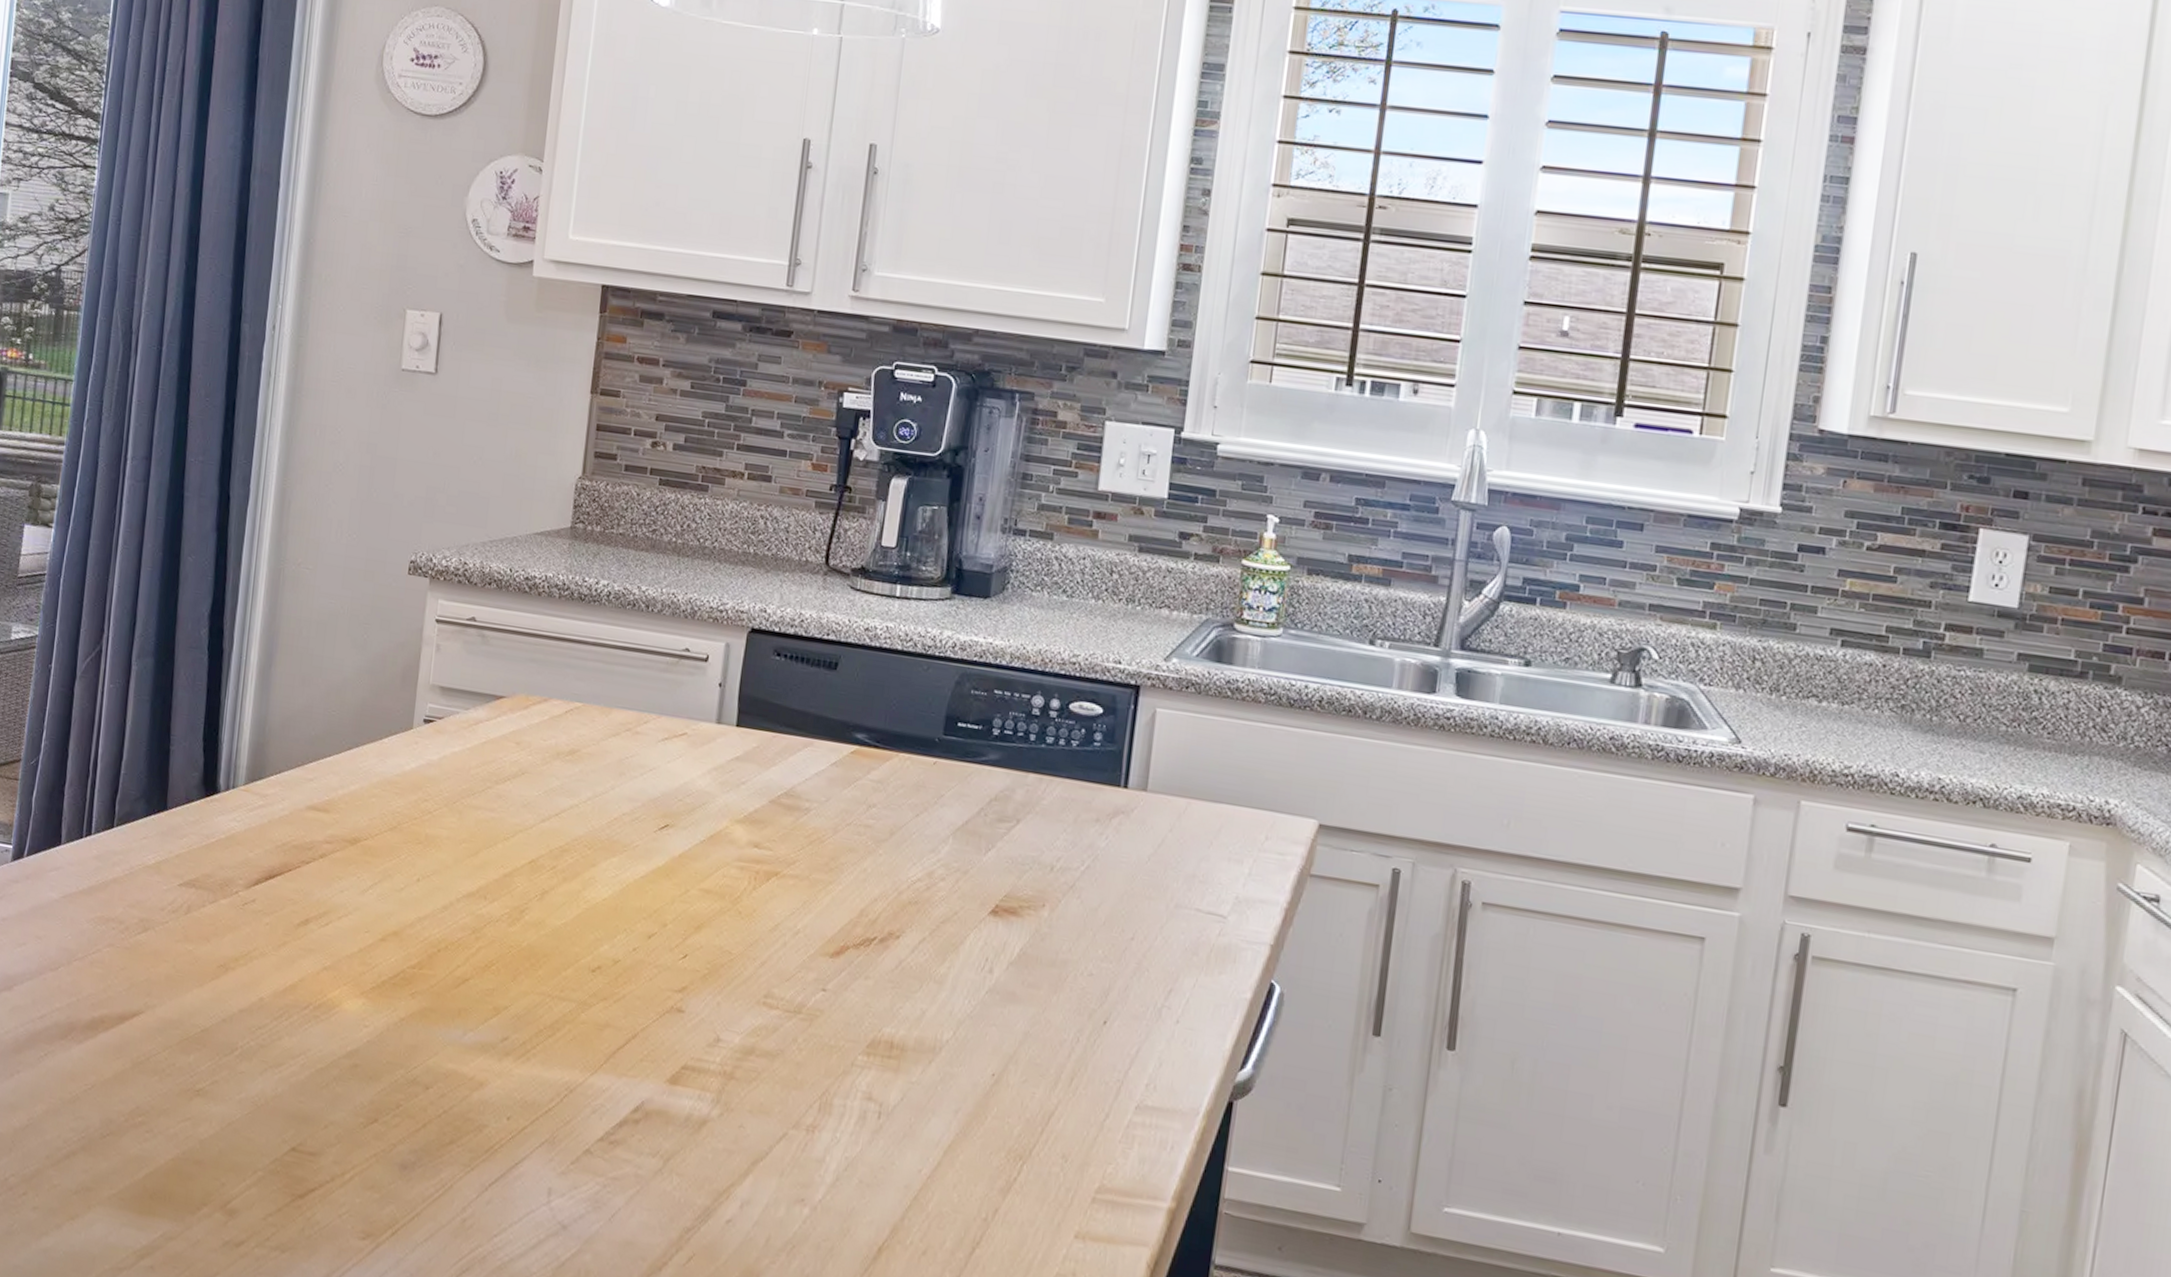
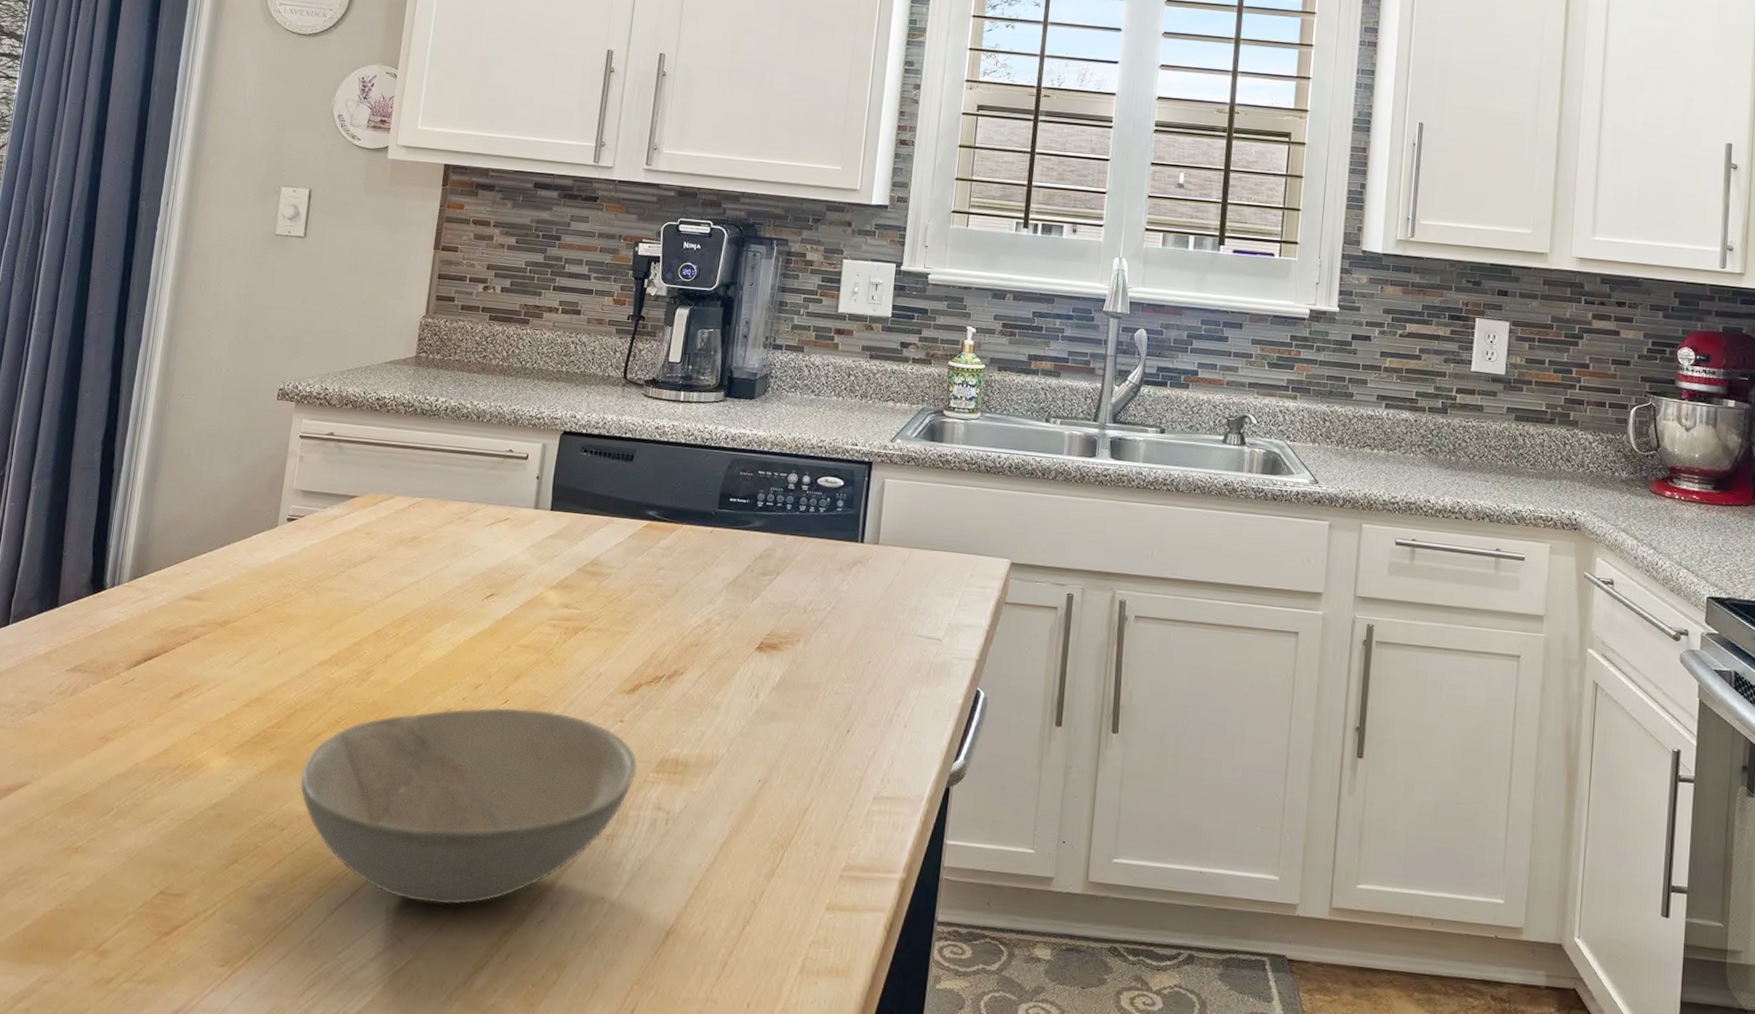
soup bowl: none [446,961,843,1193] -> present [300,707,637,905]

